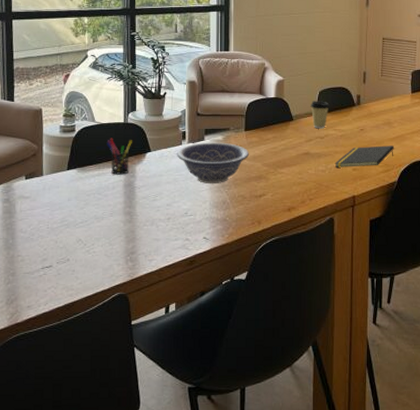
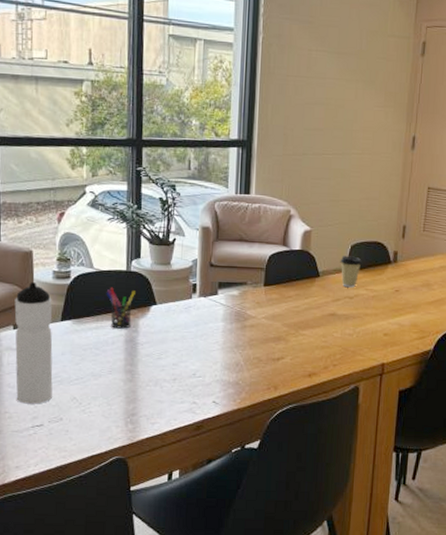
water bottle: none [26,137,60,247] -> present [14,282,53,404]
decorative bowl: present [176,142,250,185] -> none [185,297,268,344]
notepad: present [334,145,394,167] -> none [363,309,432,332]

